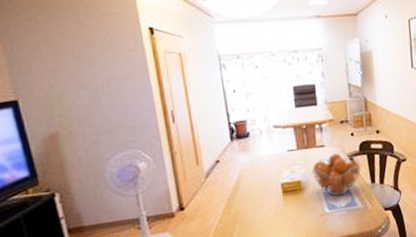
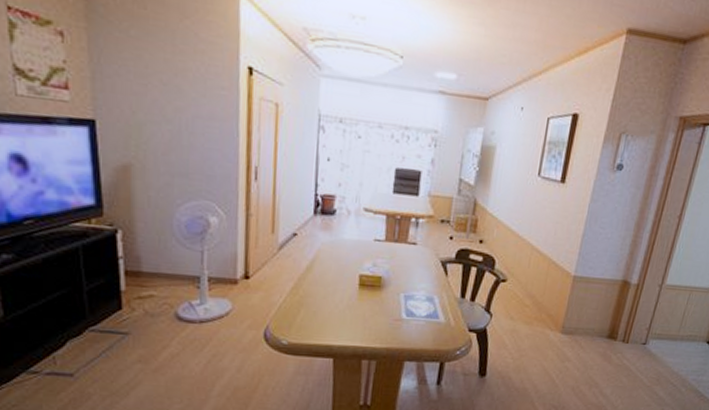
fruit basket: present [312,153,361,197] -> none [396,255,454,304]

